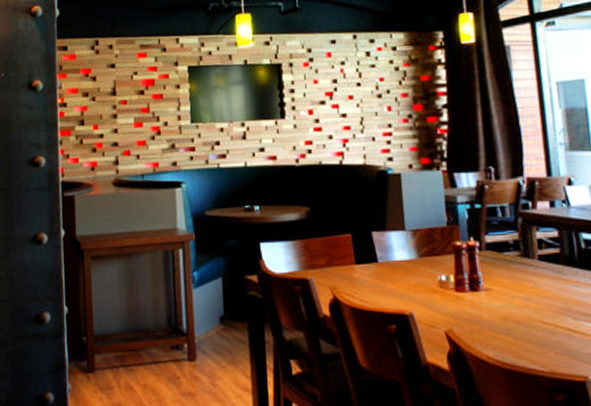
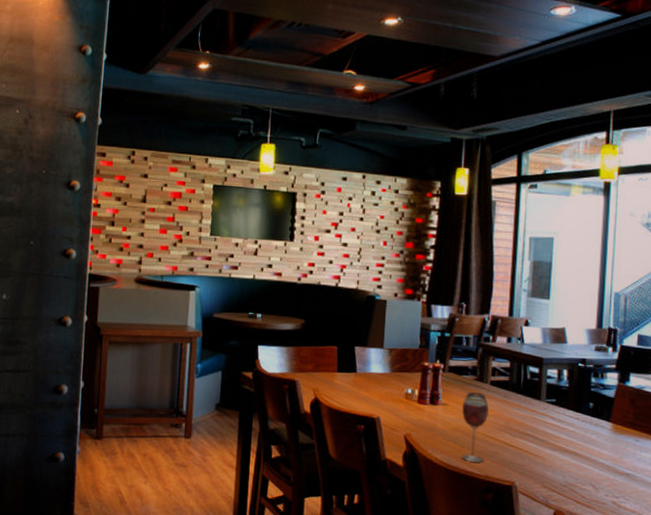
wineglass: none [509,271,545,356] -> present [461,392,489,463]

